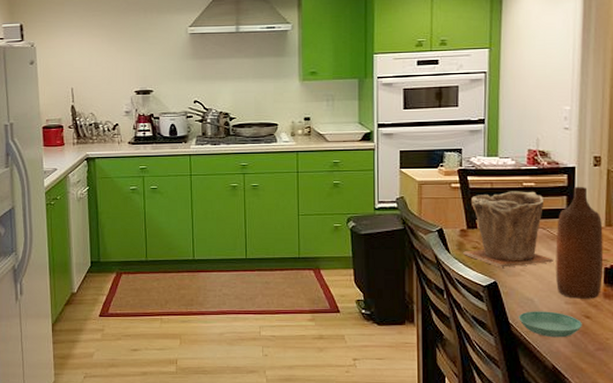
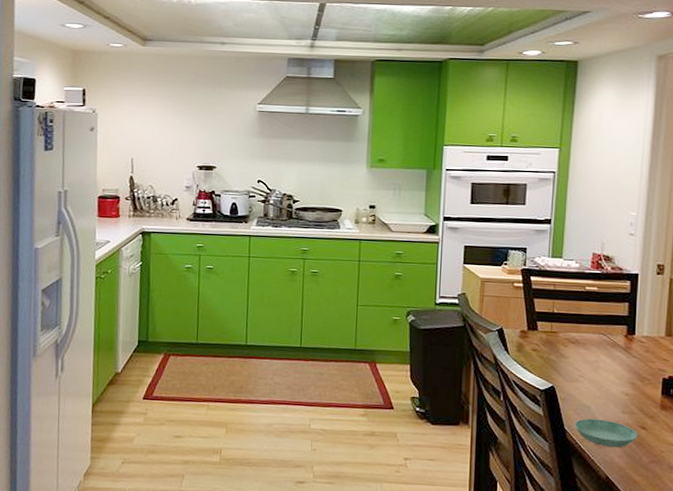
plant pot: present [463,191,555,268] -> none [522,294,613,373]
bottle: present [556,186,604,299] -> none [614,293,663,410]

